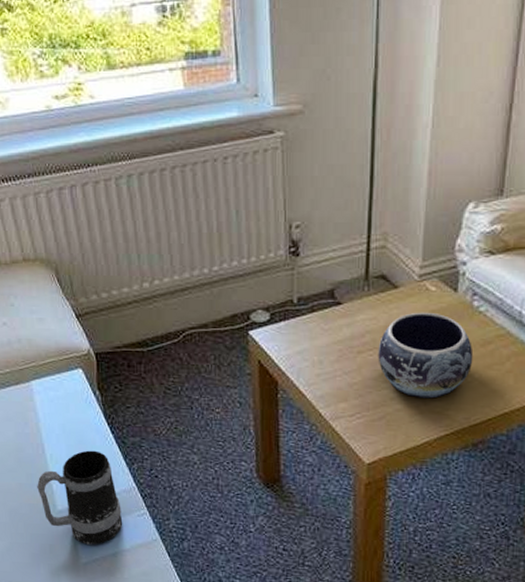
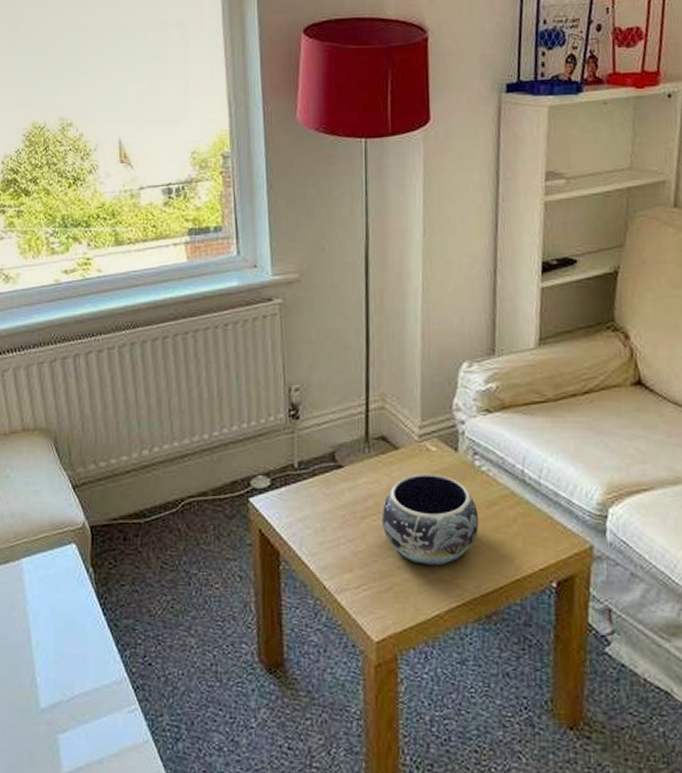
mug: present [37,450,123,545] -> none [19,636,112,750]

